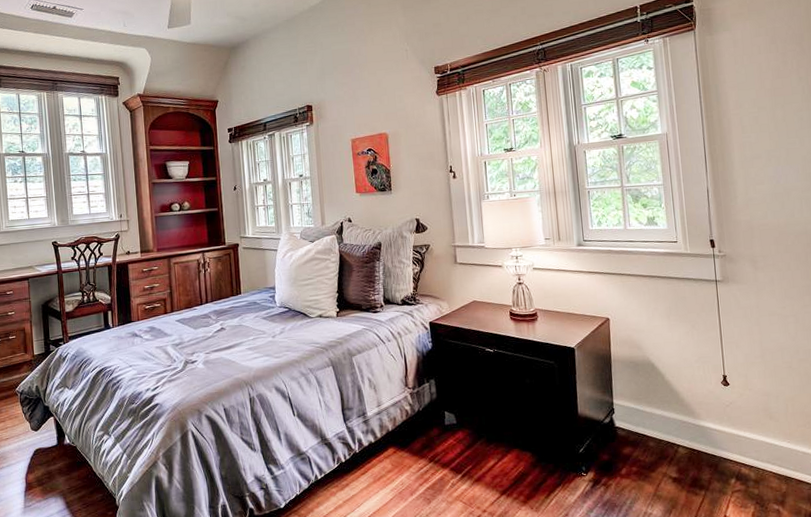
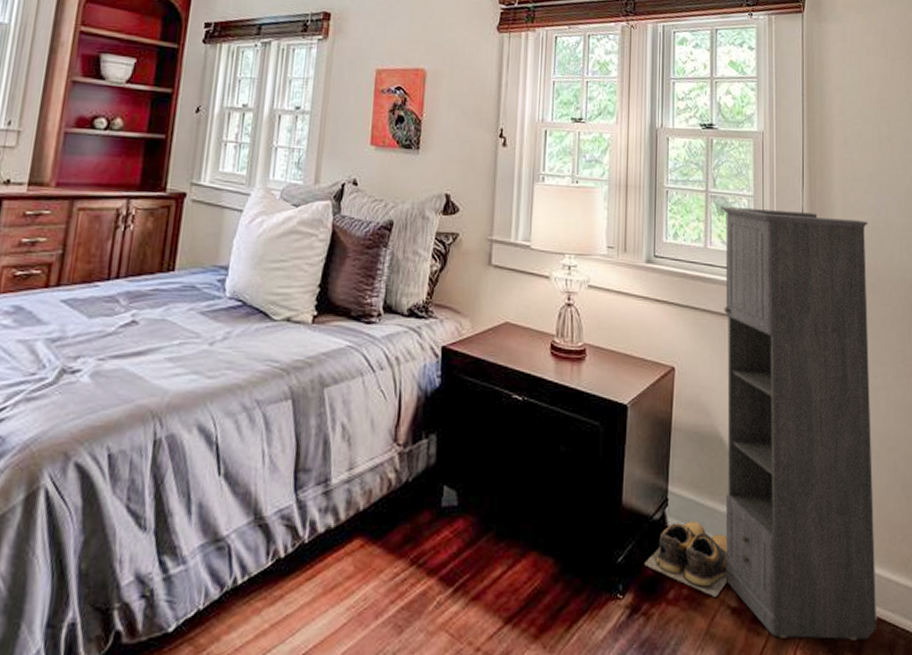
shoes: none [600,422,668,471] -> present [644,521,728,597]
storage cabinet: none [634,189,797,496] -> present [719,207,878,640]

